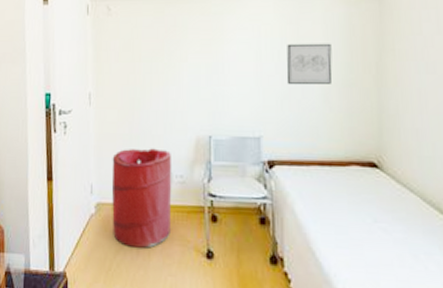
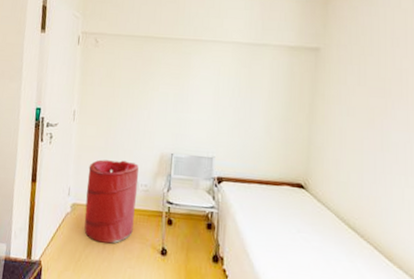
wall art: present [286,43,333,85] -> none [237,83,276,118]

